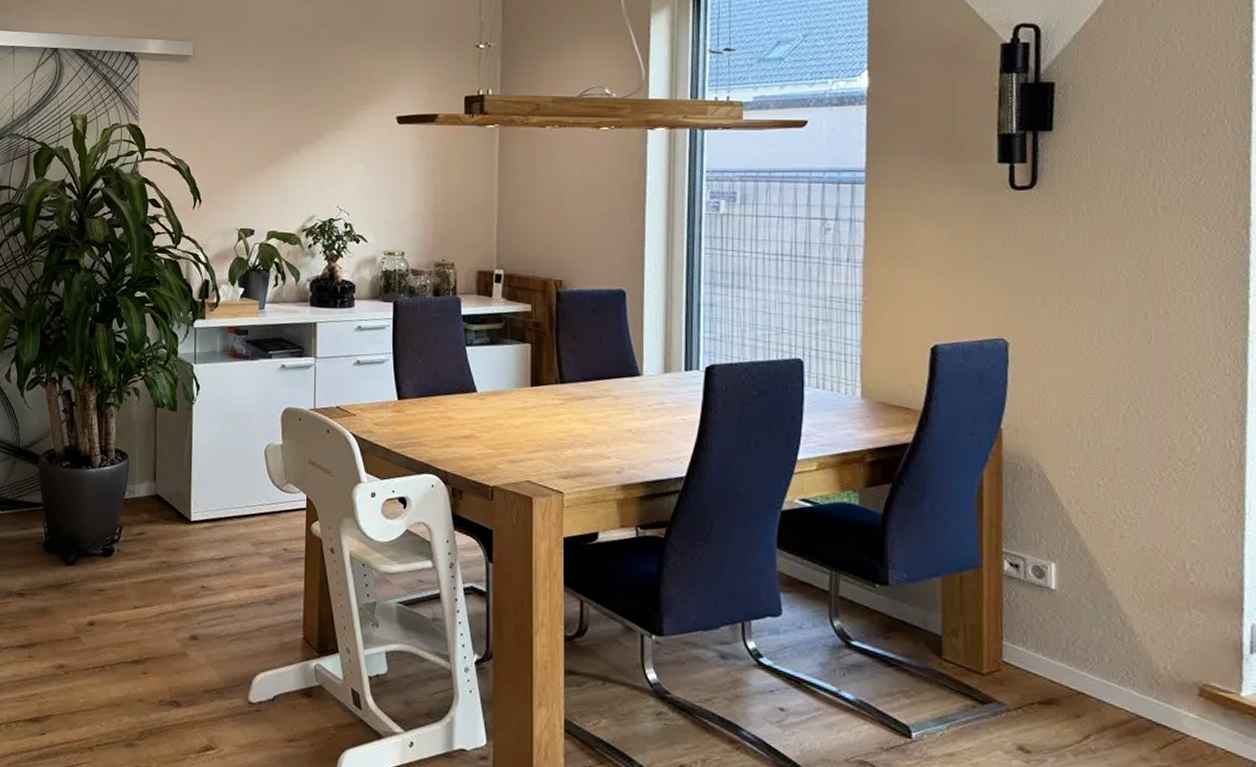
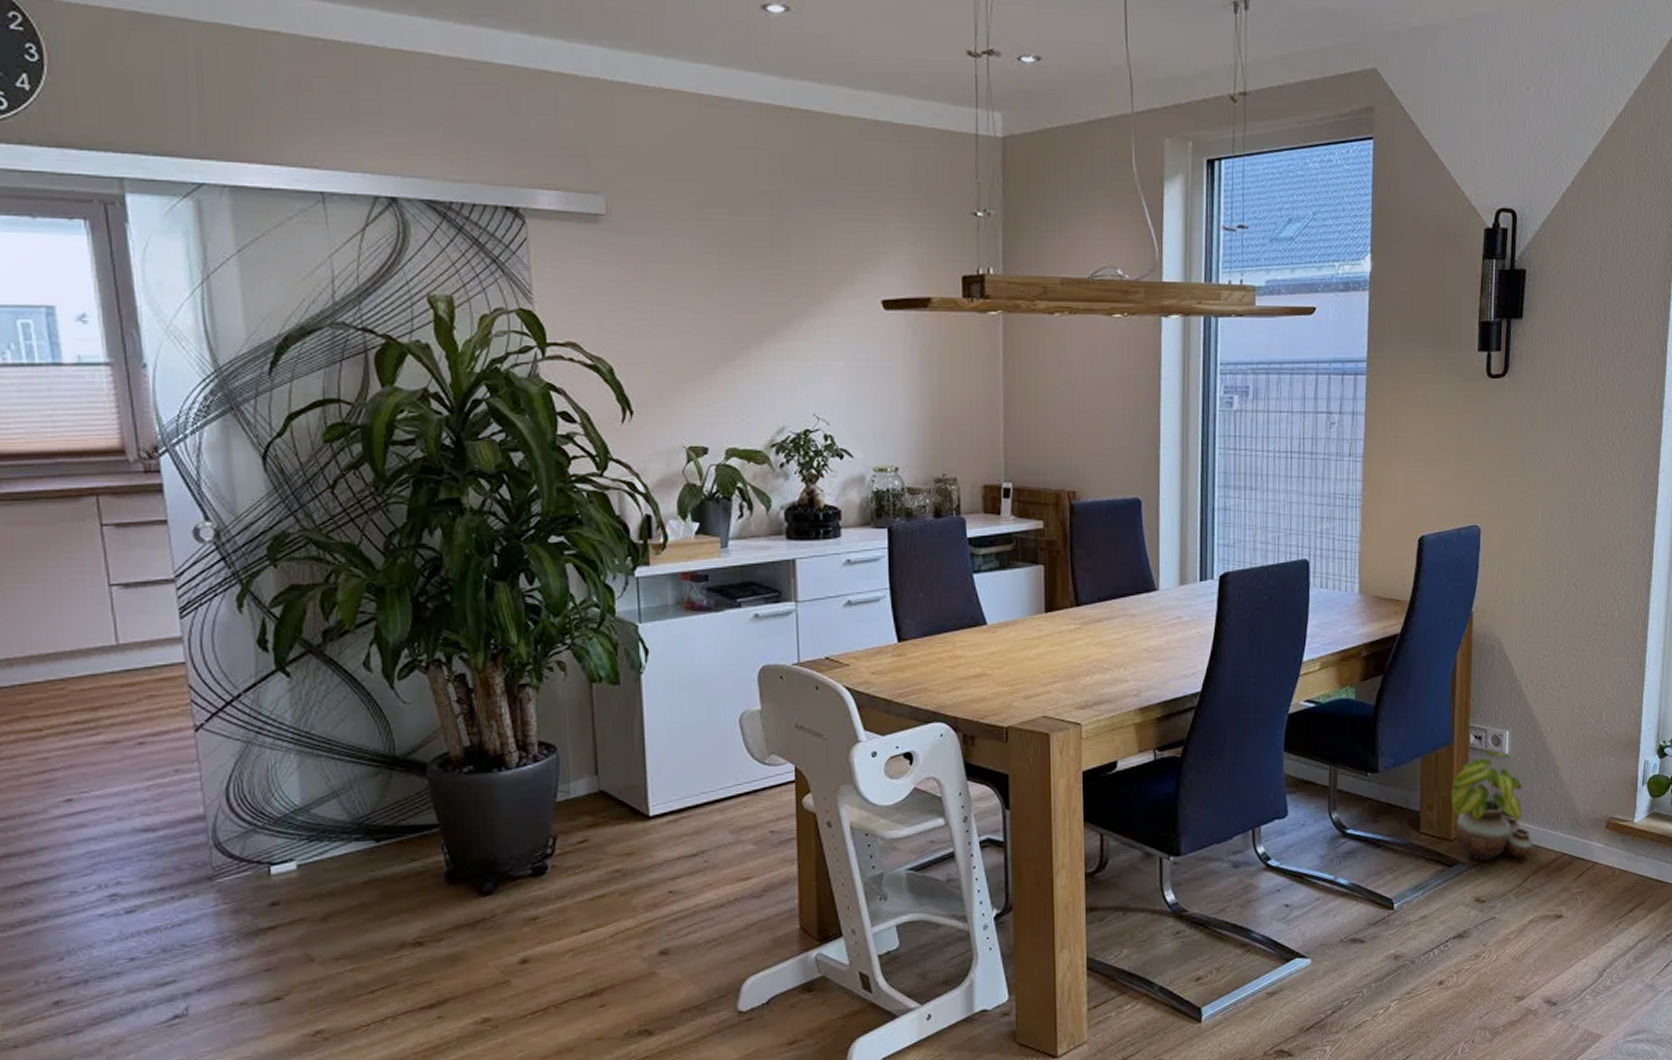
potted plant: none [980,580,1094,710] -> present [1450,749,1533,862]

